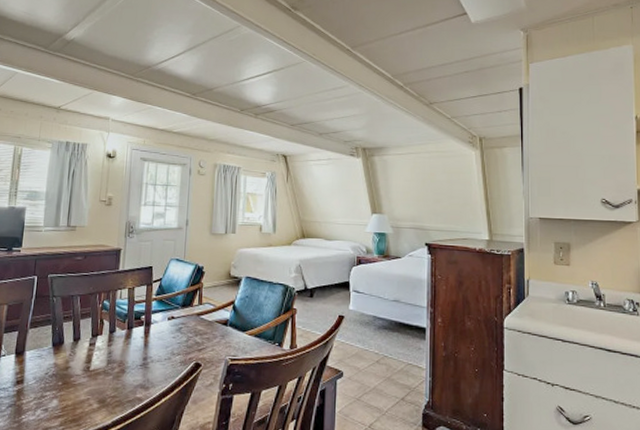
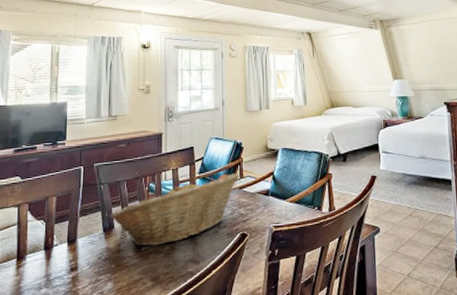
fruit basket: none [60,298,198,367] -> present [109,173,240,247]

